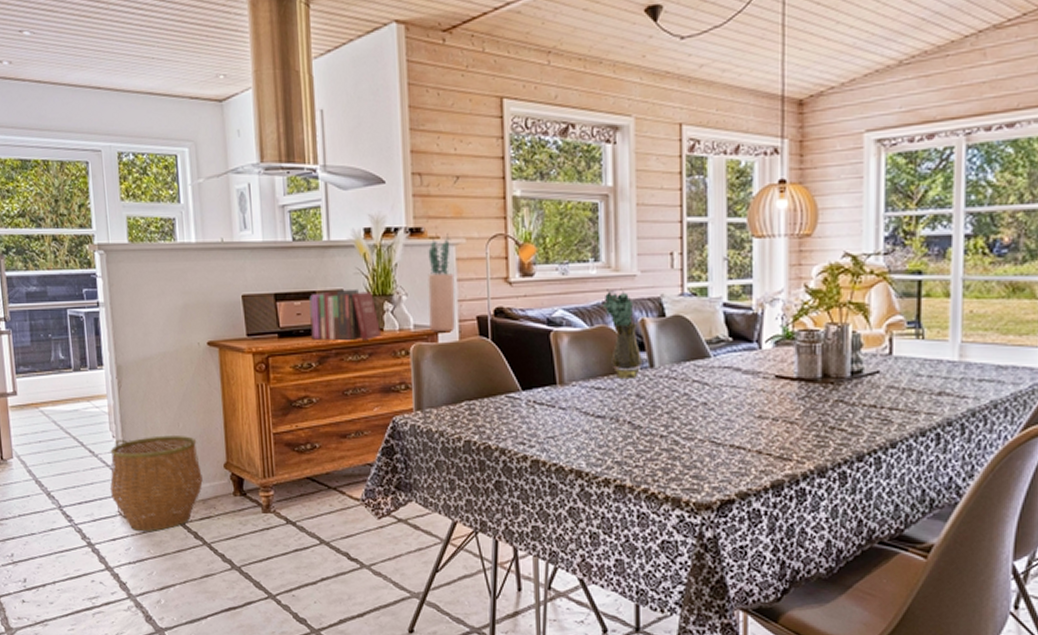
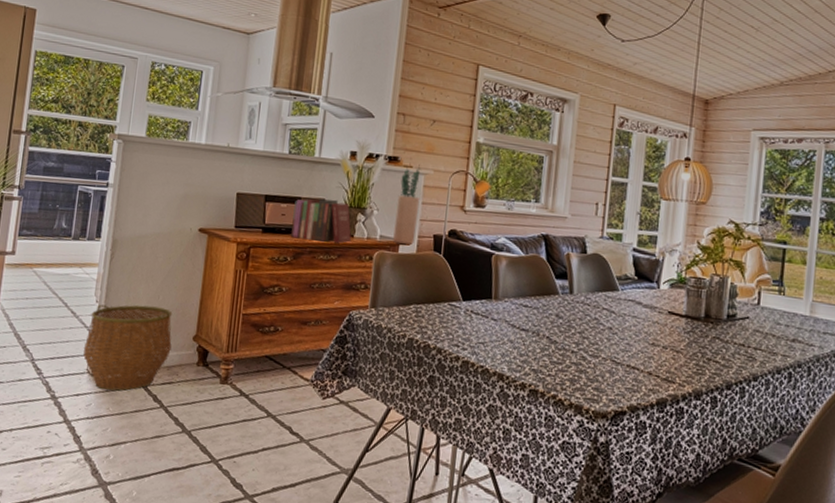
vase: present [603,289,642,380] -> none [538,225,564,302]

